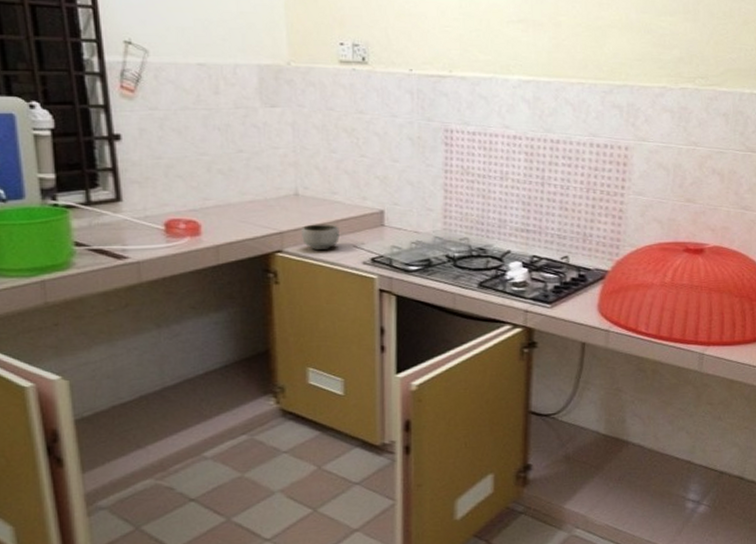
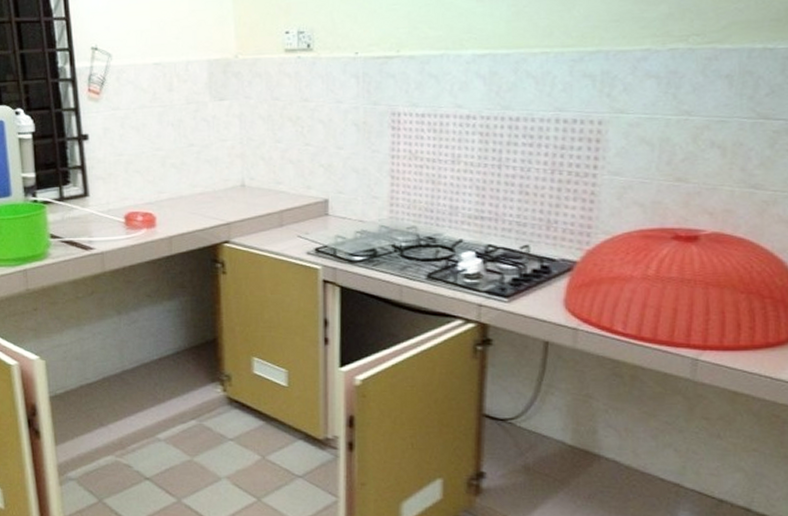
bowl: present [302,224,340,249] -> none [248,214,284,240]

